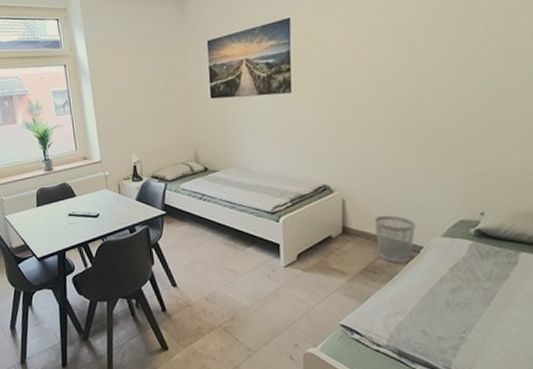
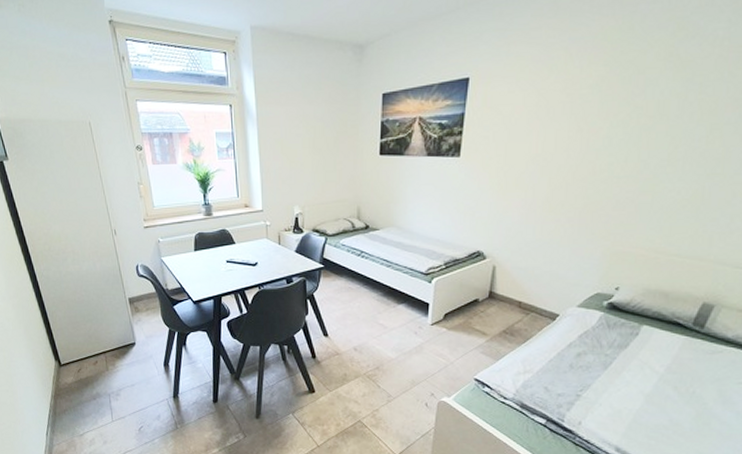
wastebasket: present [375,215,416,264] -> none [517,283,556,329]

